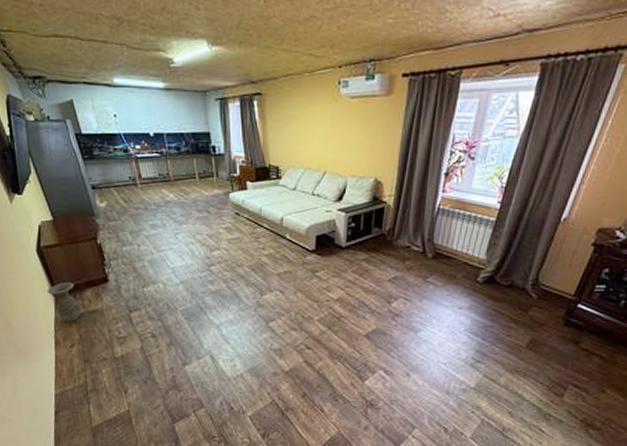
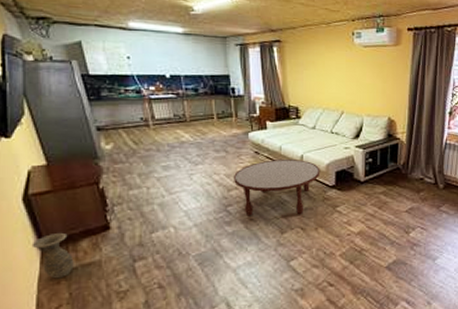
coffee table: none [216,221,301,278] -> present [234,160,320,216]

